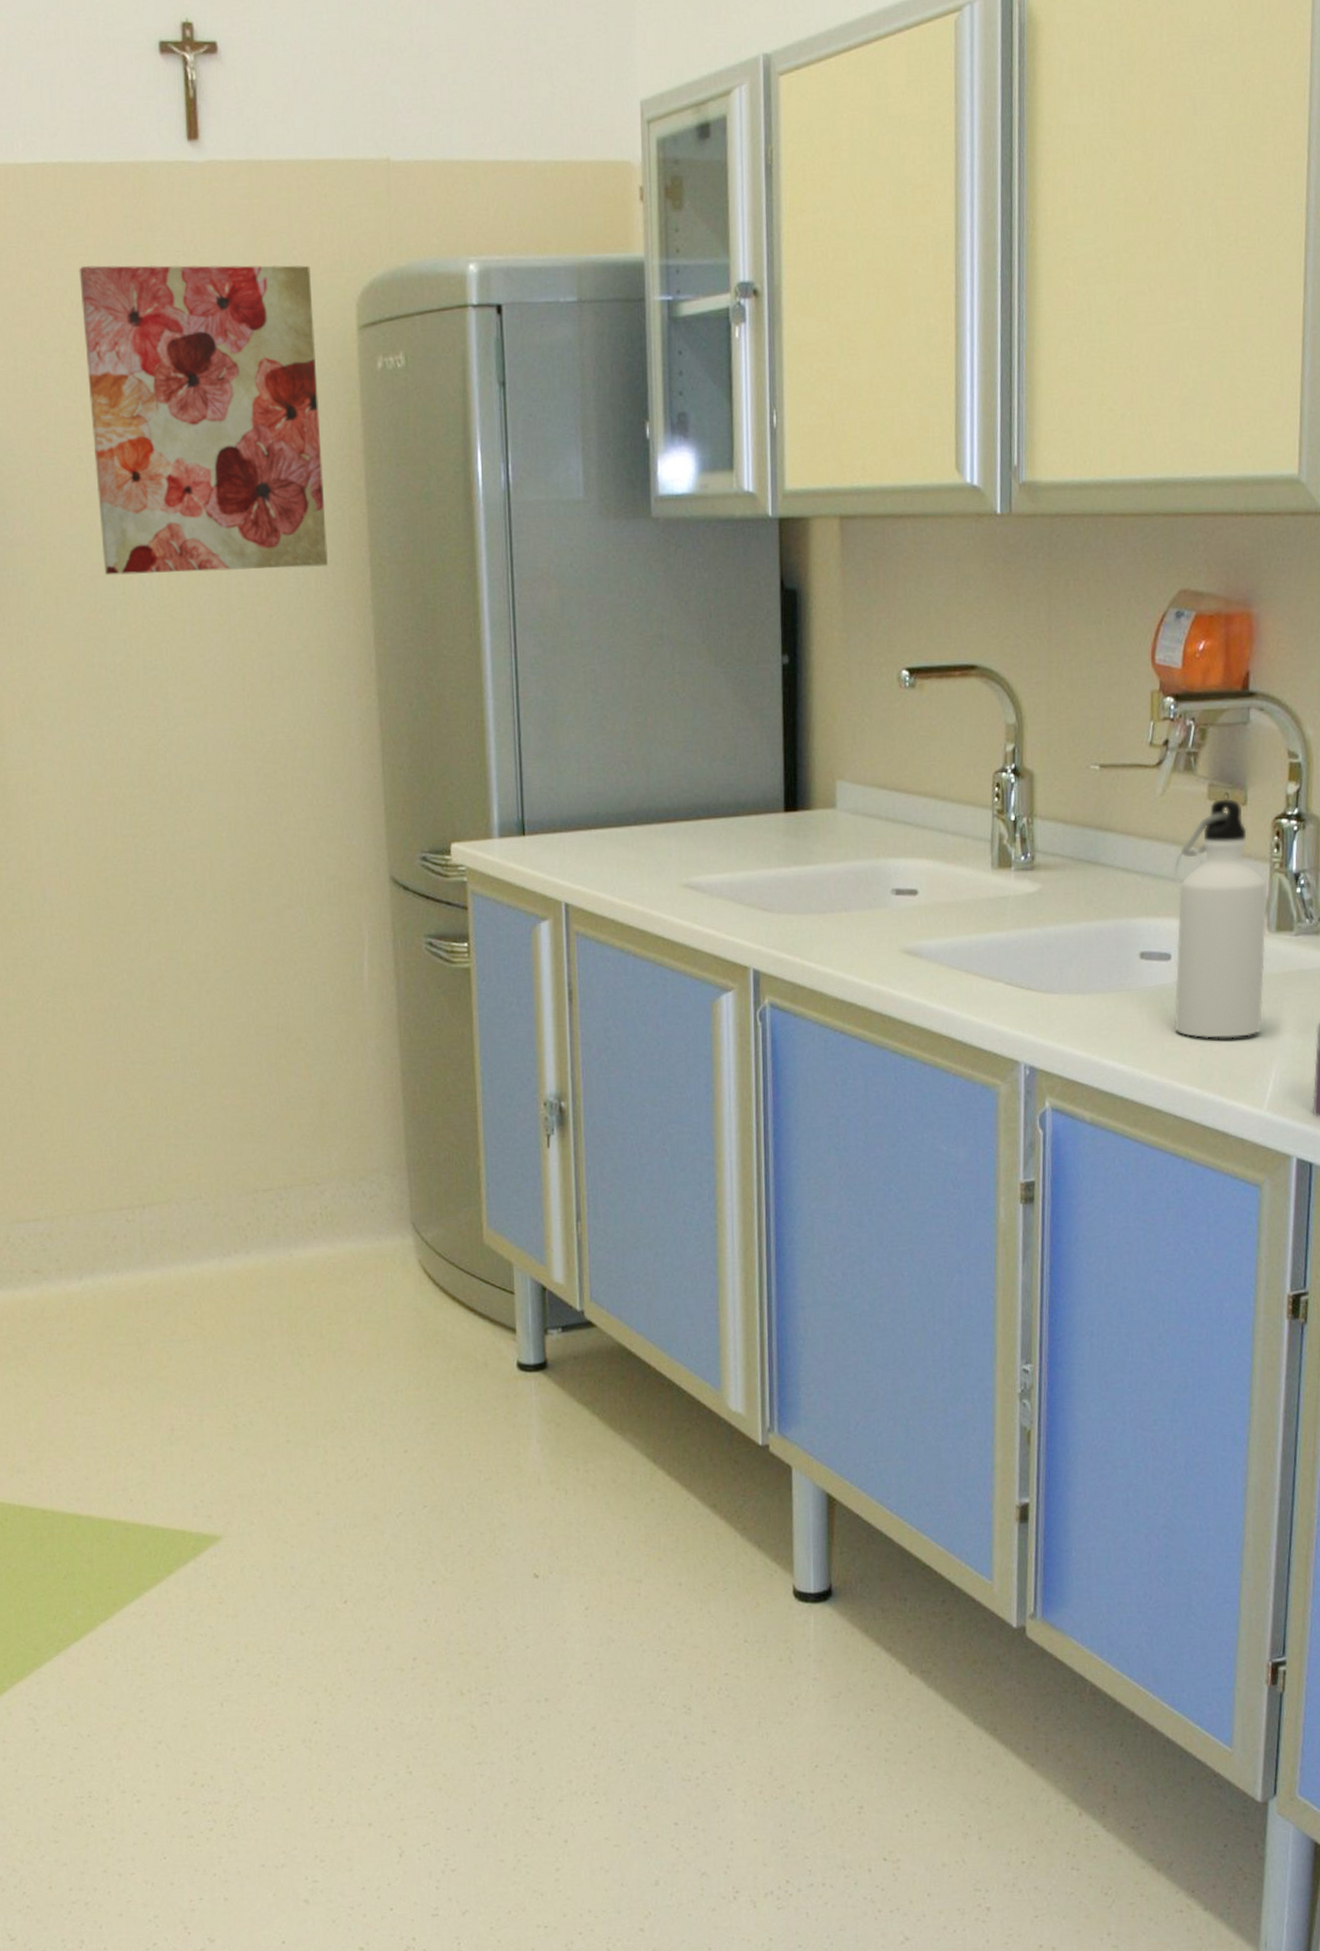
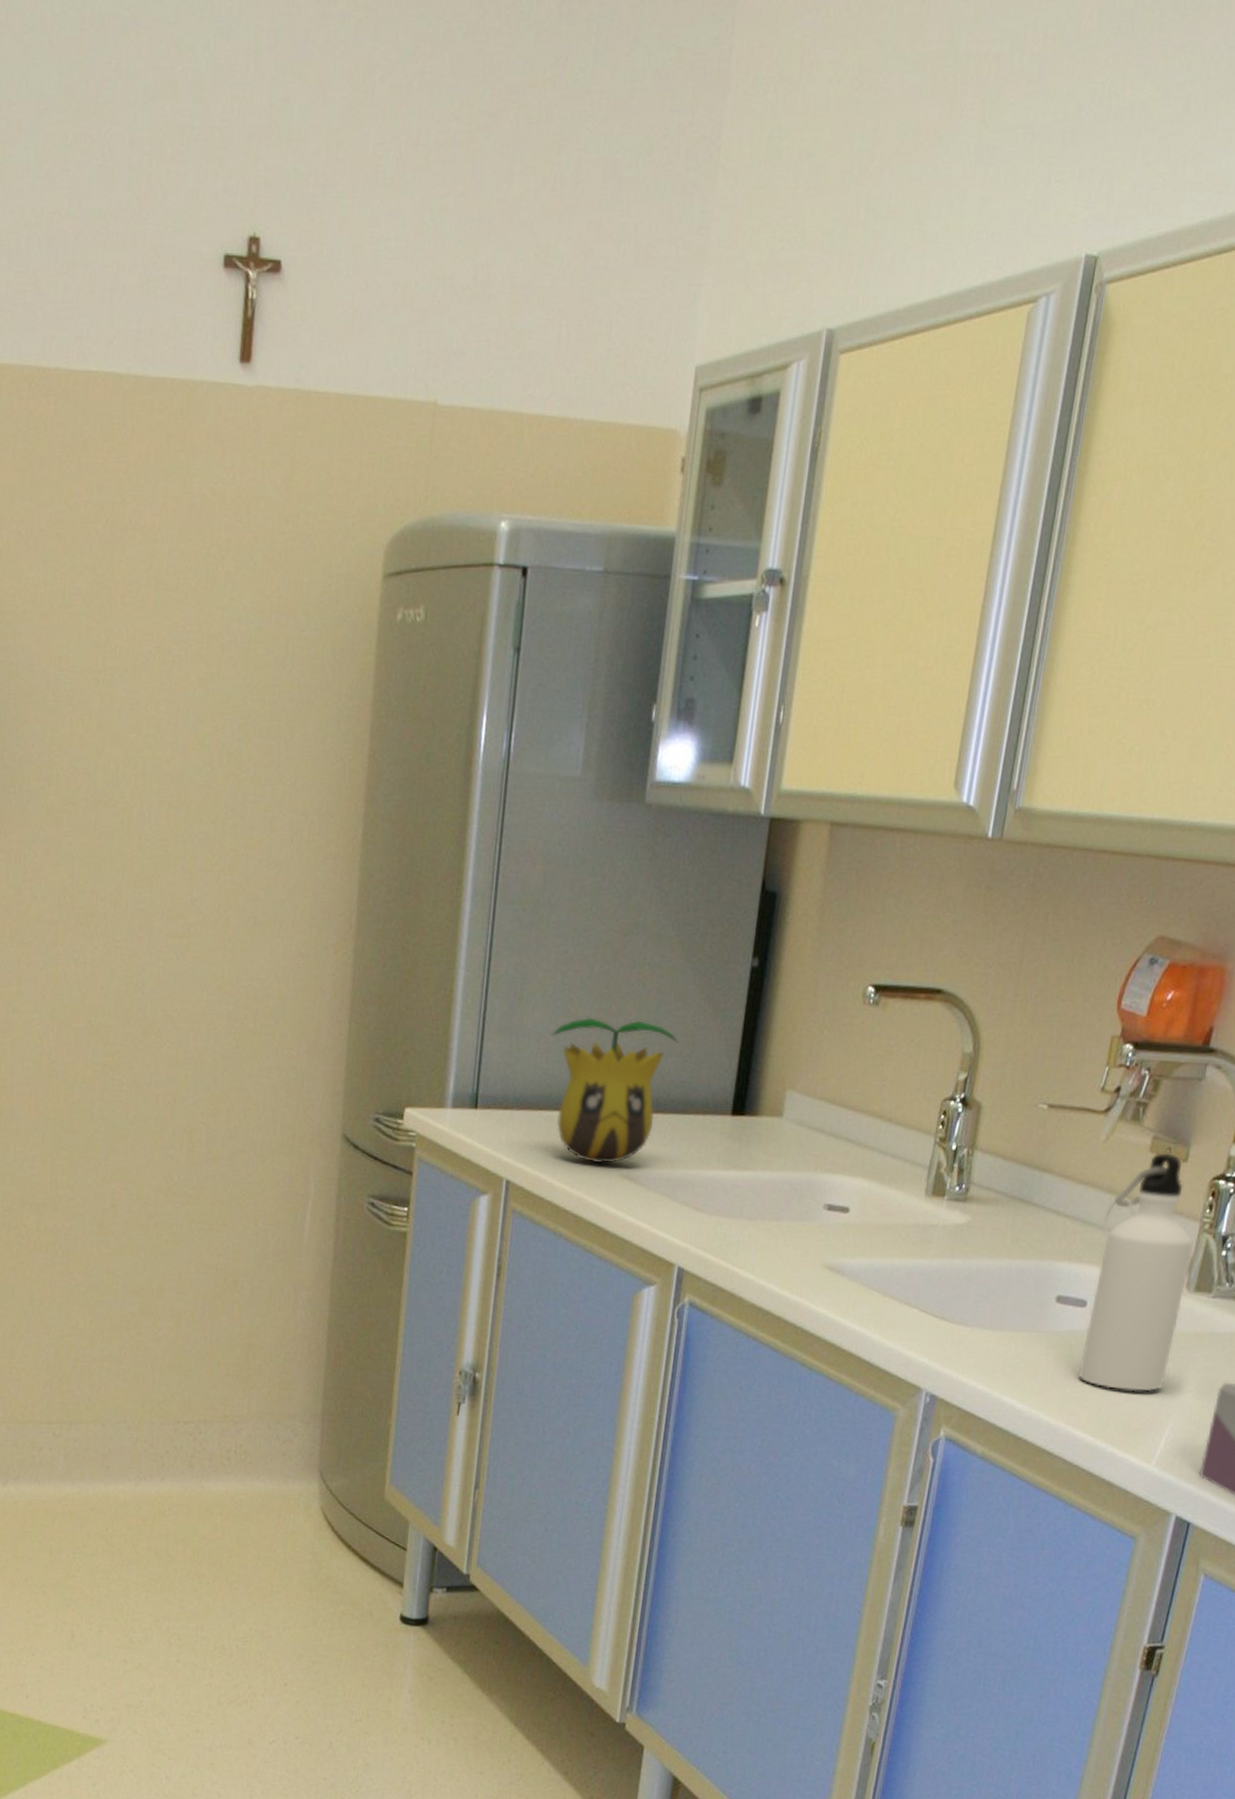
wall art: present [79,265,329,576] -> none [106,484,345,818]
plant pot: none [590,729,720,876] -> present [551,1017,678,1164]

